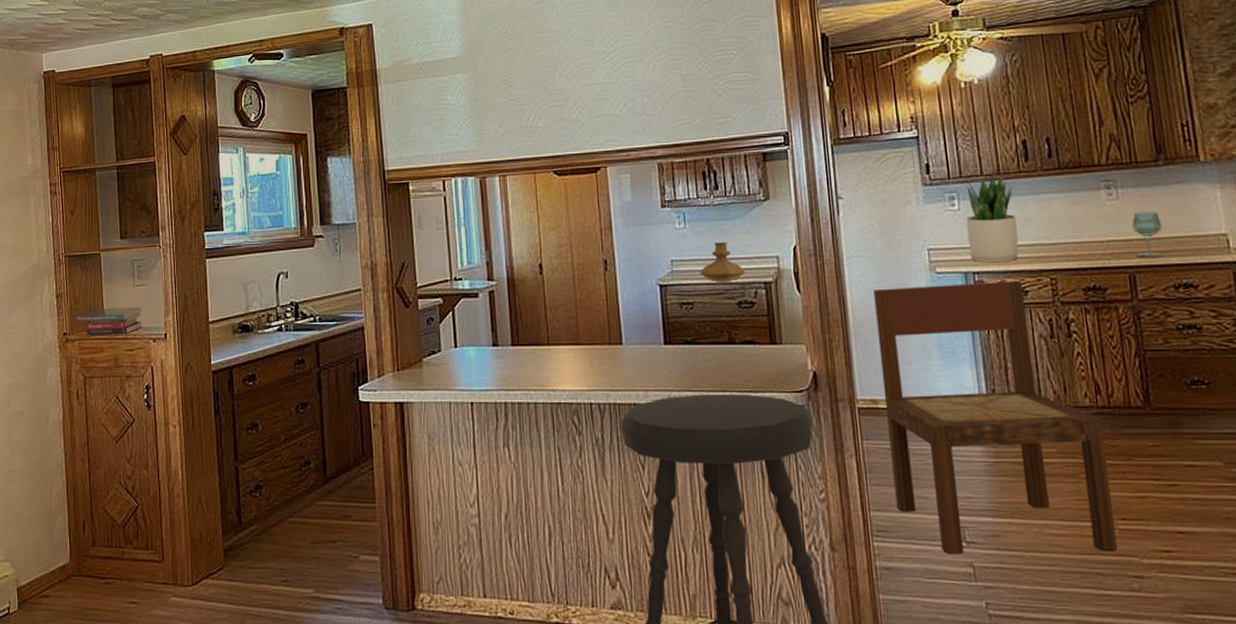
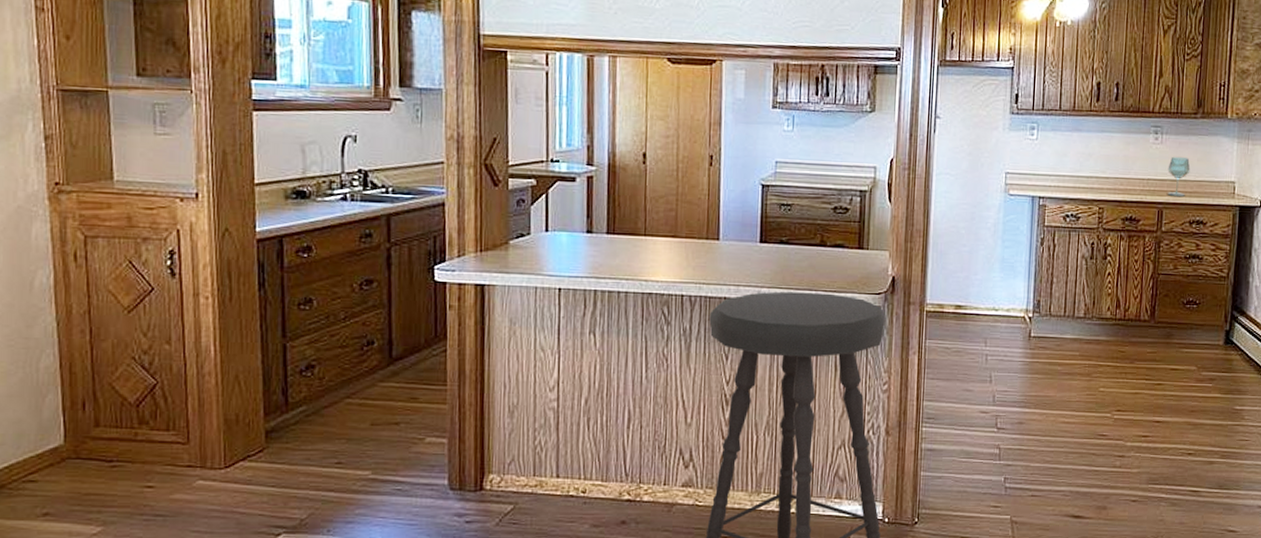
books: present [75,307,142,336] -> none [71,157,166,191]
vase: present [699,241,746,282] -> none [801,147,844,187]
dining chair: present [873,281,1117,554] -> none [946,205,1117,438]
planter: present [965,173,1019,263] -> none [1039,109,1082,191]

